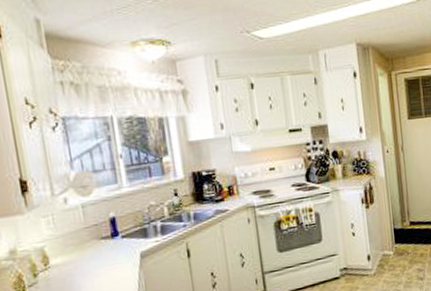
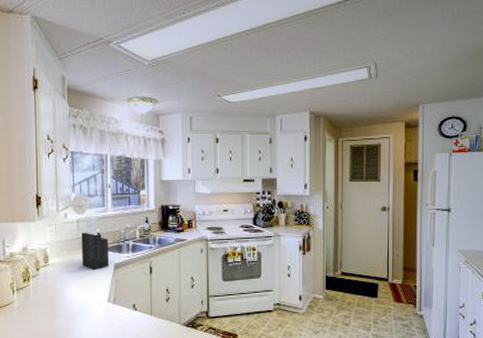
knife block: none [90,197,134,264] -> present [81,216,109,270]

